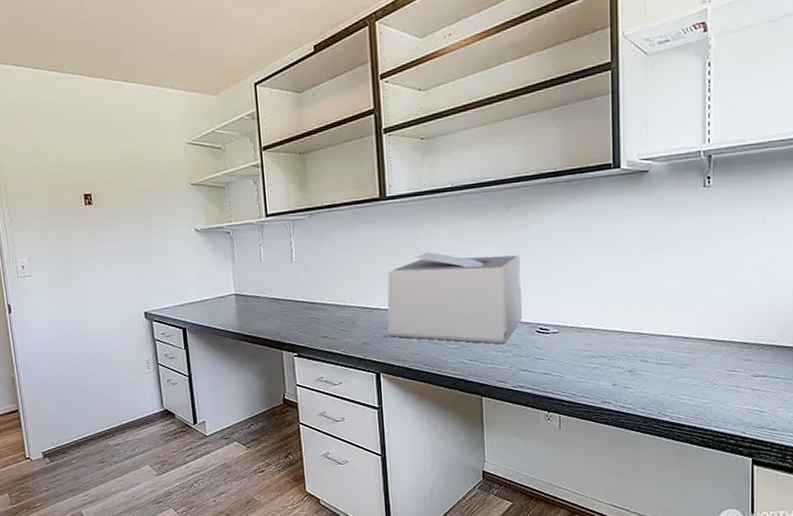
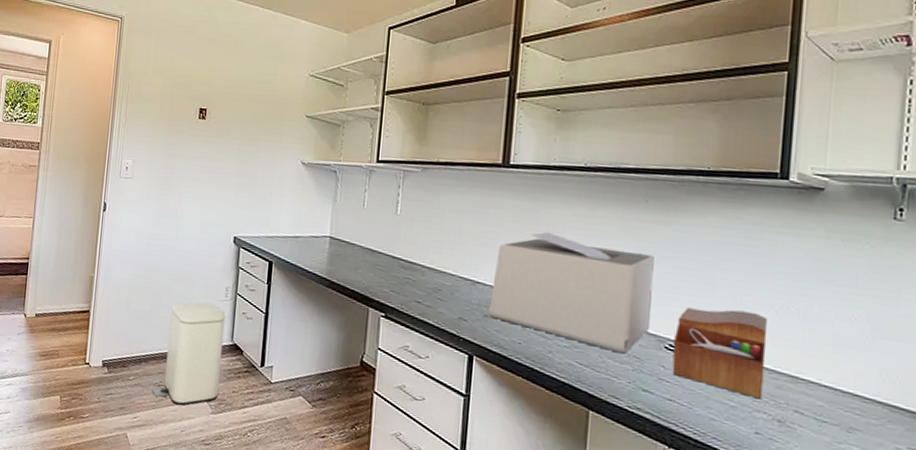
pedal bin: none [96,378,160,476] -> present [152,302,226,406]
sewing box: none [542,287,616,358] -> present [672,307,767,400]

